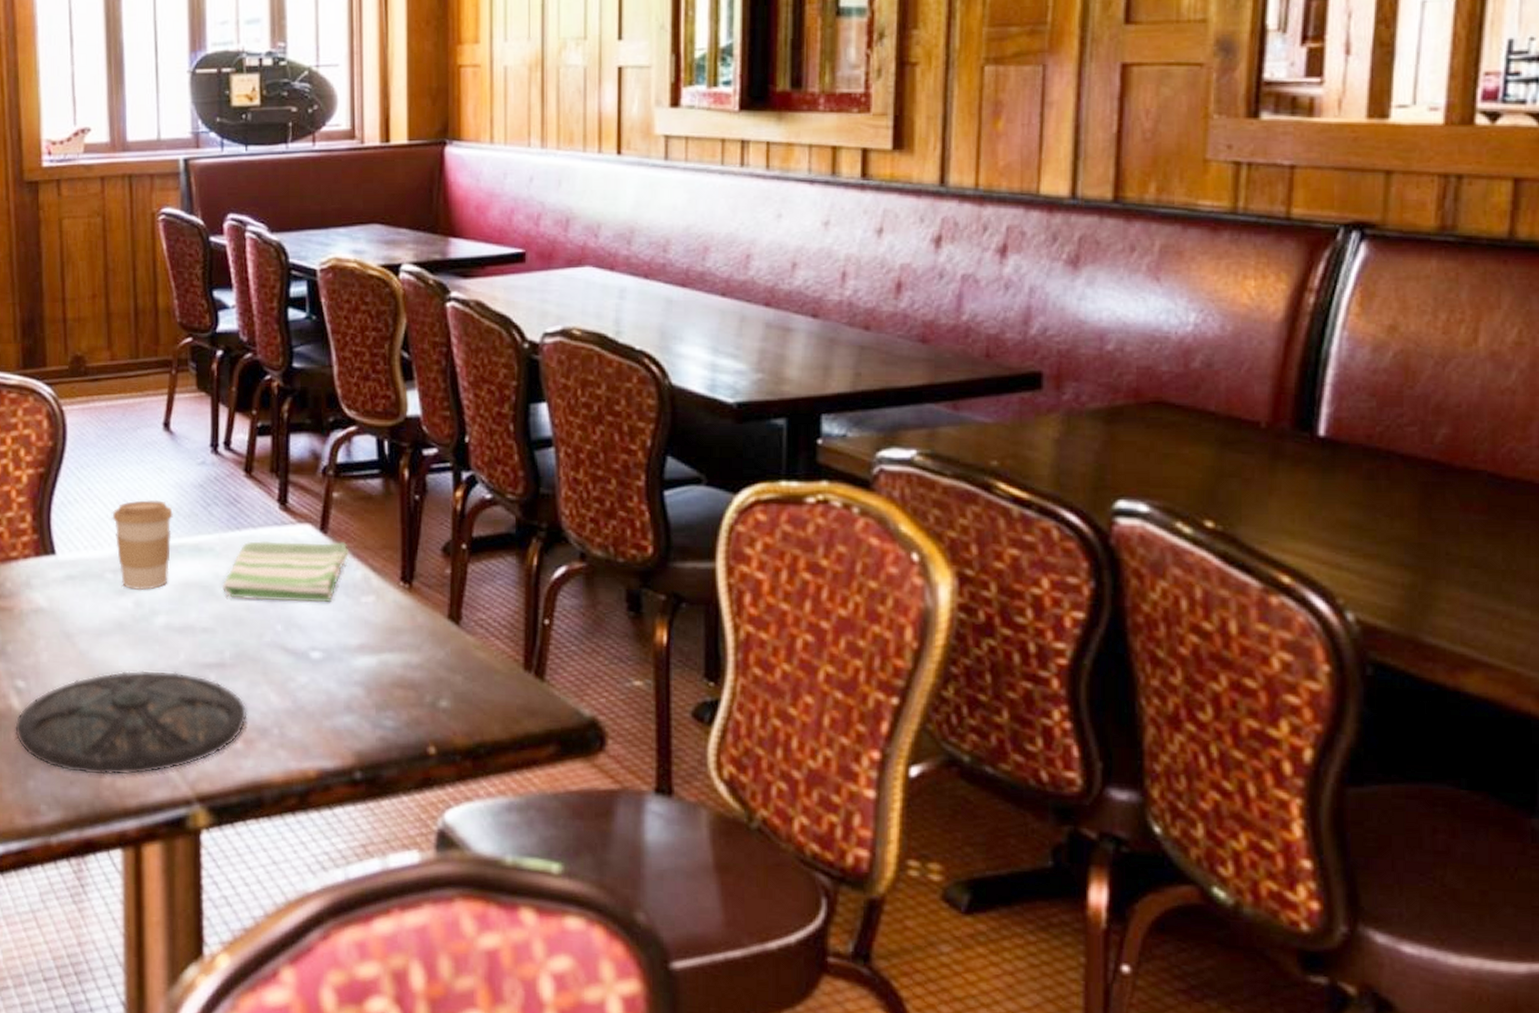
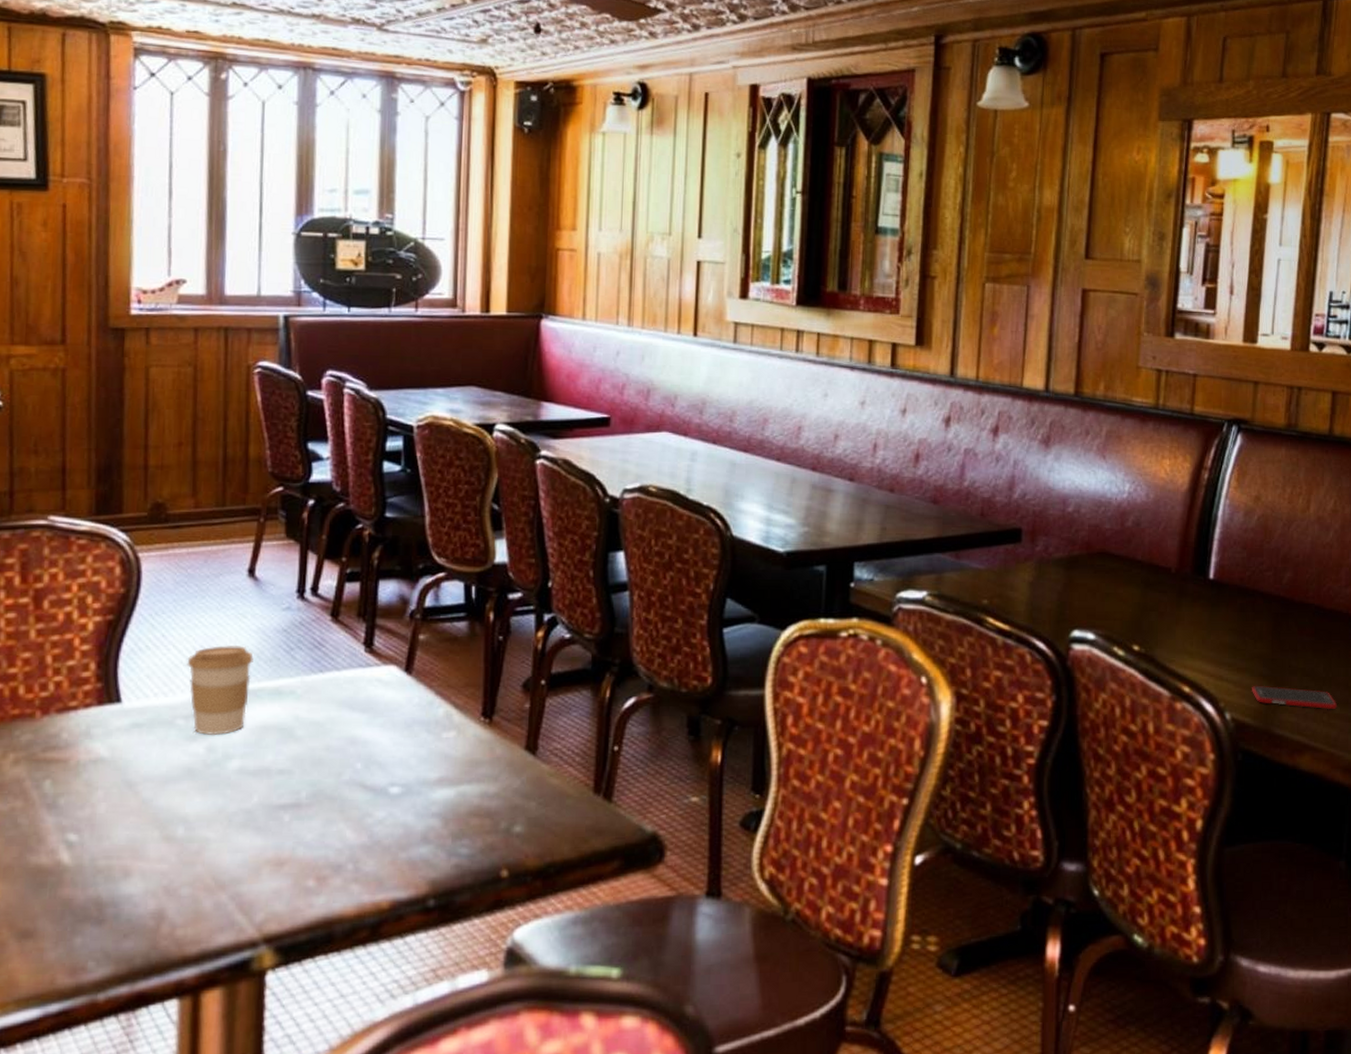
plate: present [14,670,247,776] -> none [62,814,322,925]
dish towel: present [221,541,350,603] -> none [301,682,433,741]
cell phone: none [1387,577,1525,615] -> present [1252,685,1337,710]

